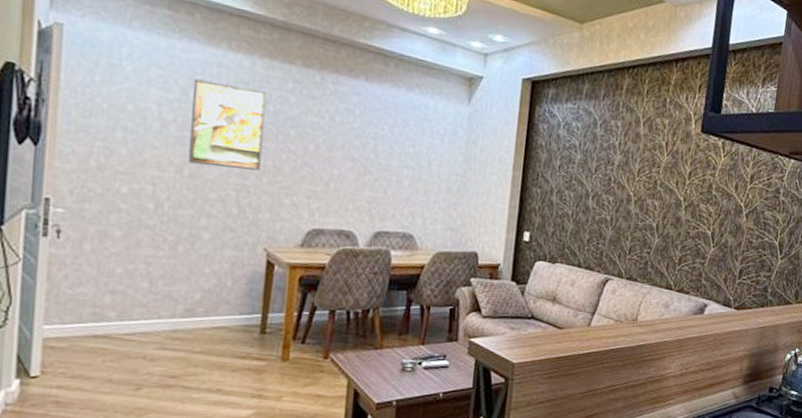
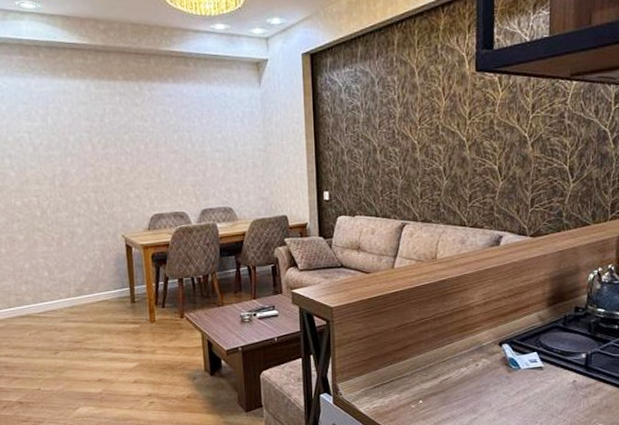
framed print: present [188,78,267,171] -> none [48,106,108,176]

